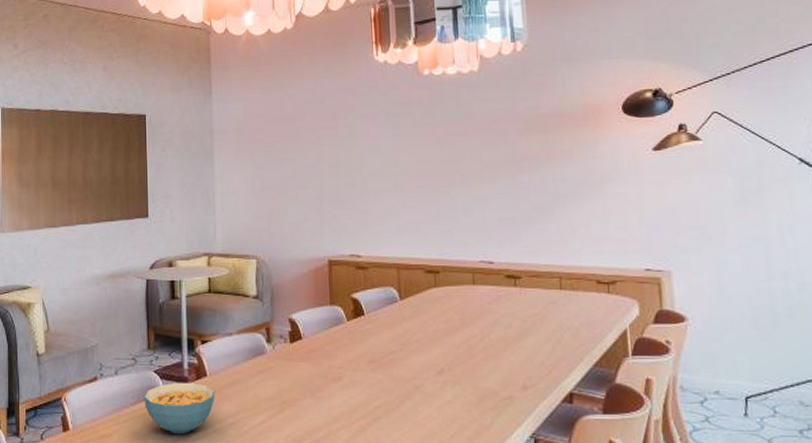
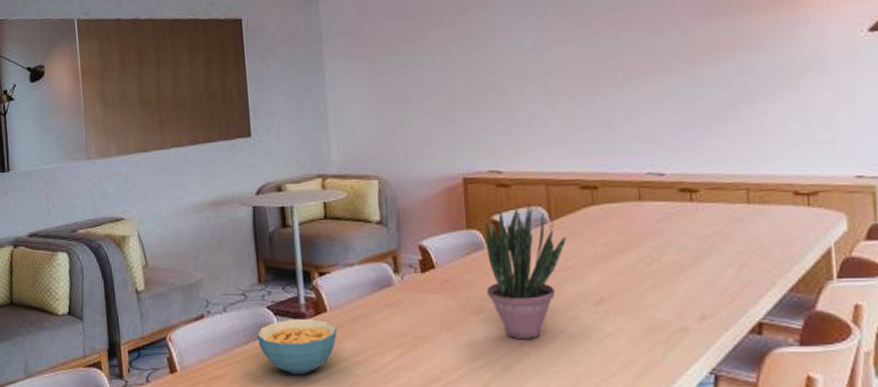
potted plant: none [346,284,413,405] -> present [485,203,566,340]

